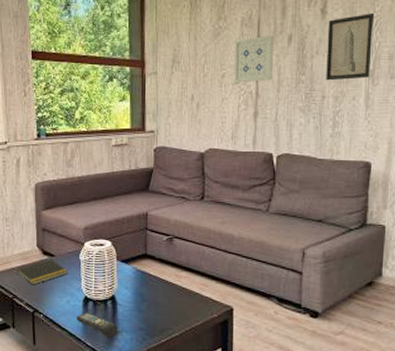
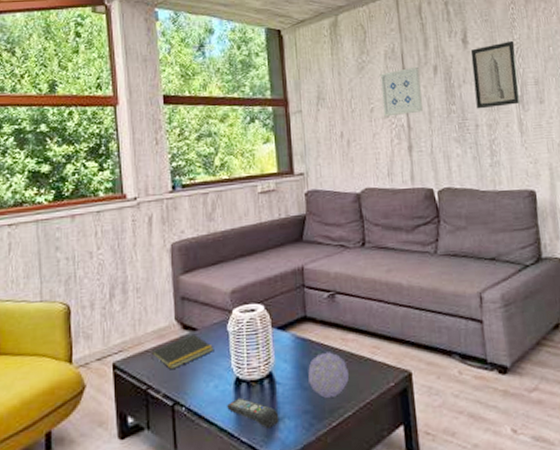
decorative ball: none [145,284,179,320] -> present [308,352,349,398]

